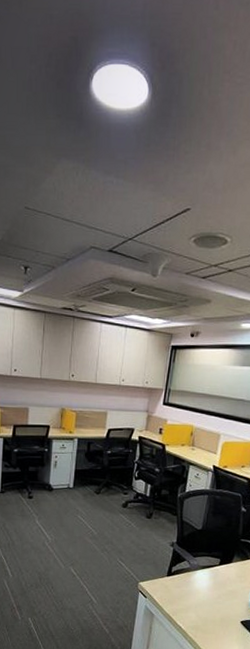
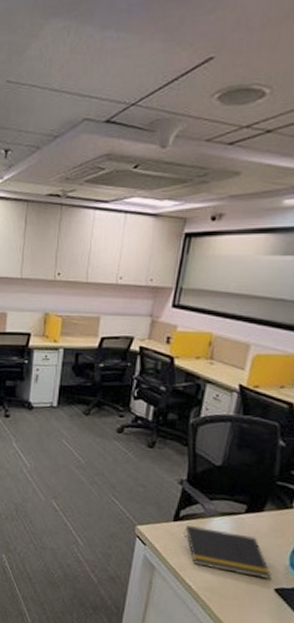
notepad: none [174,578,238,615] -> present [182,525,271,580]

